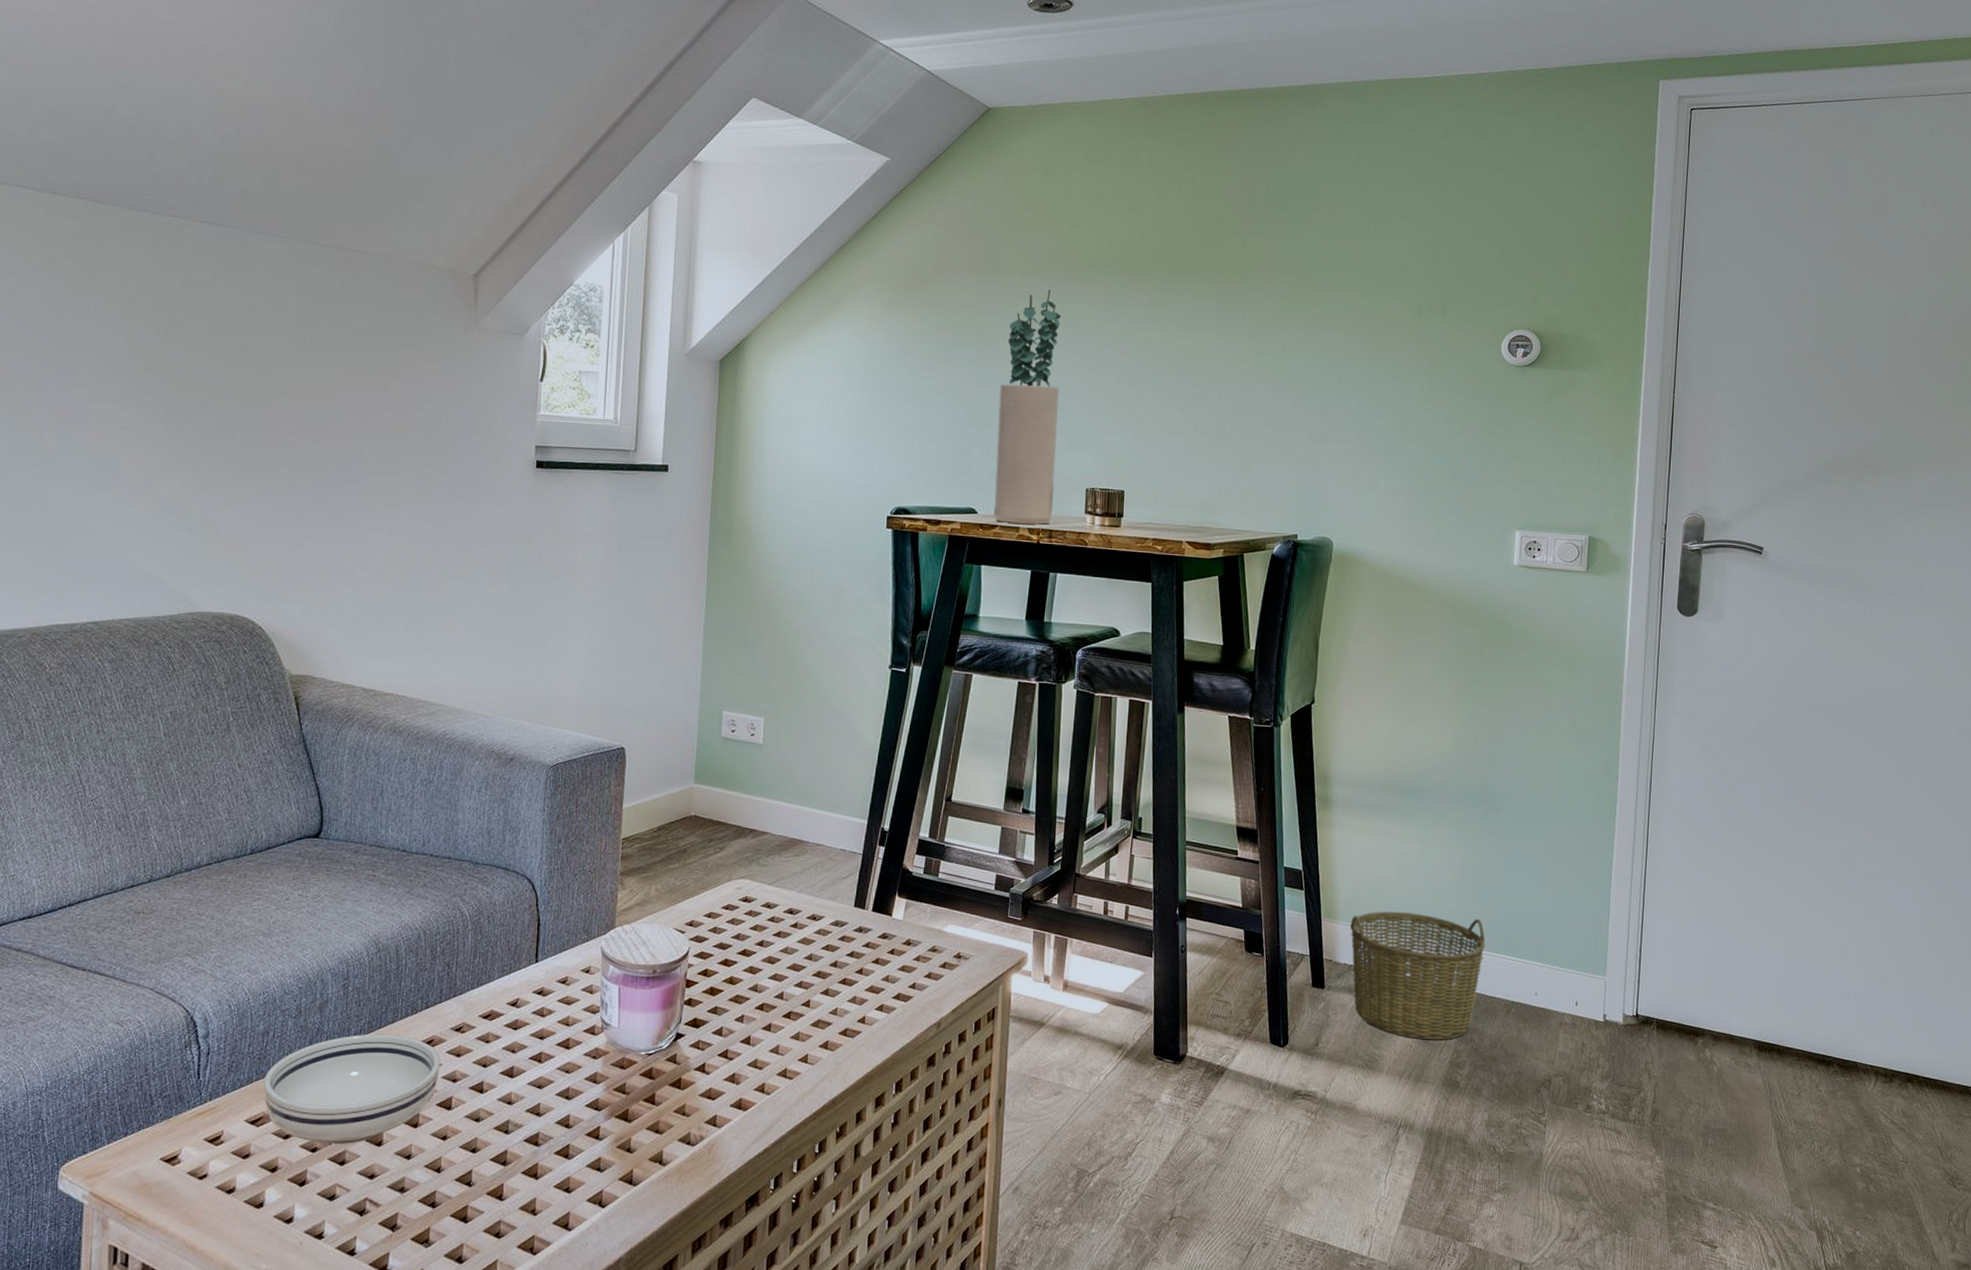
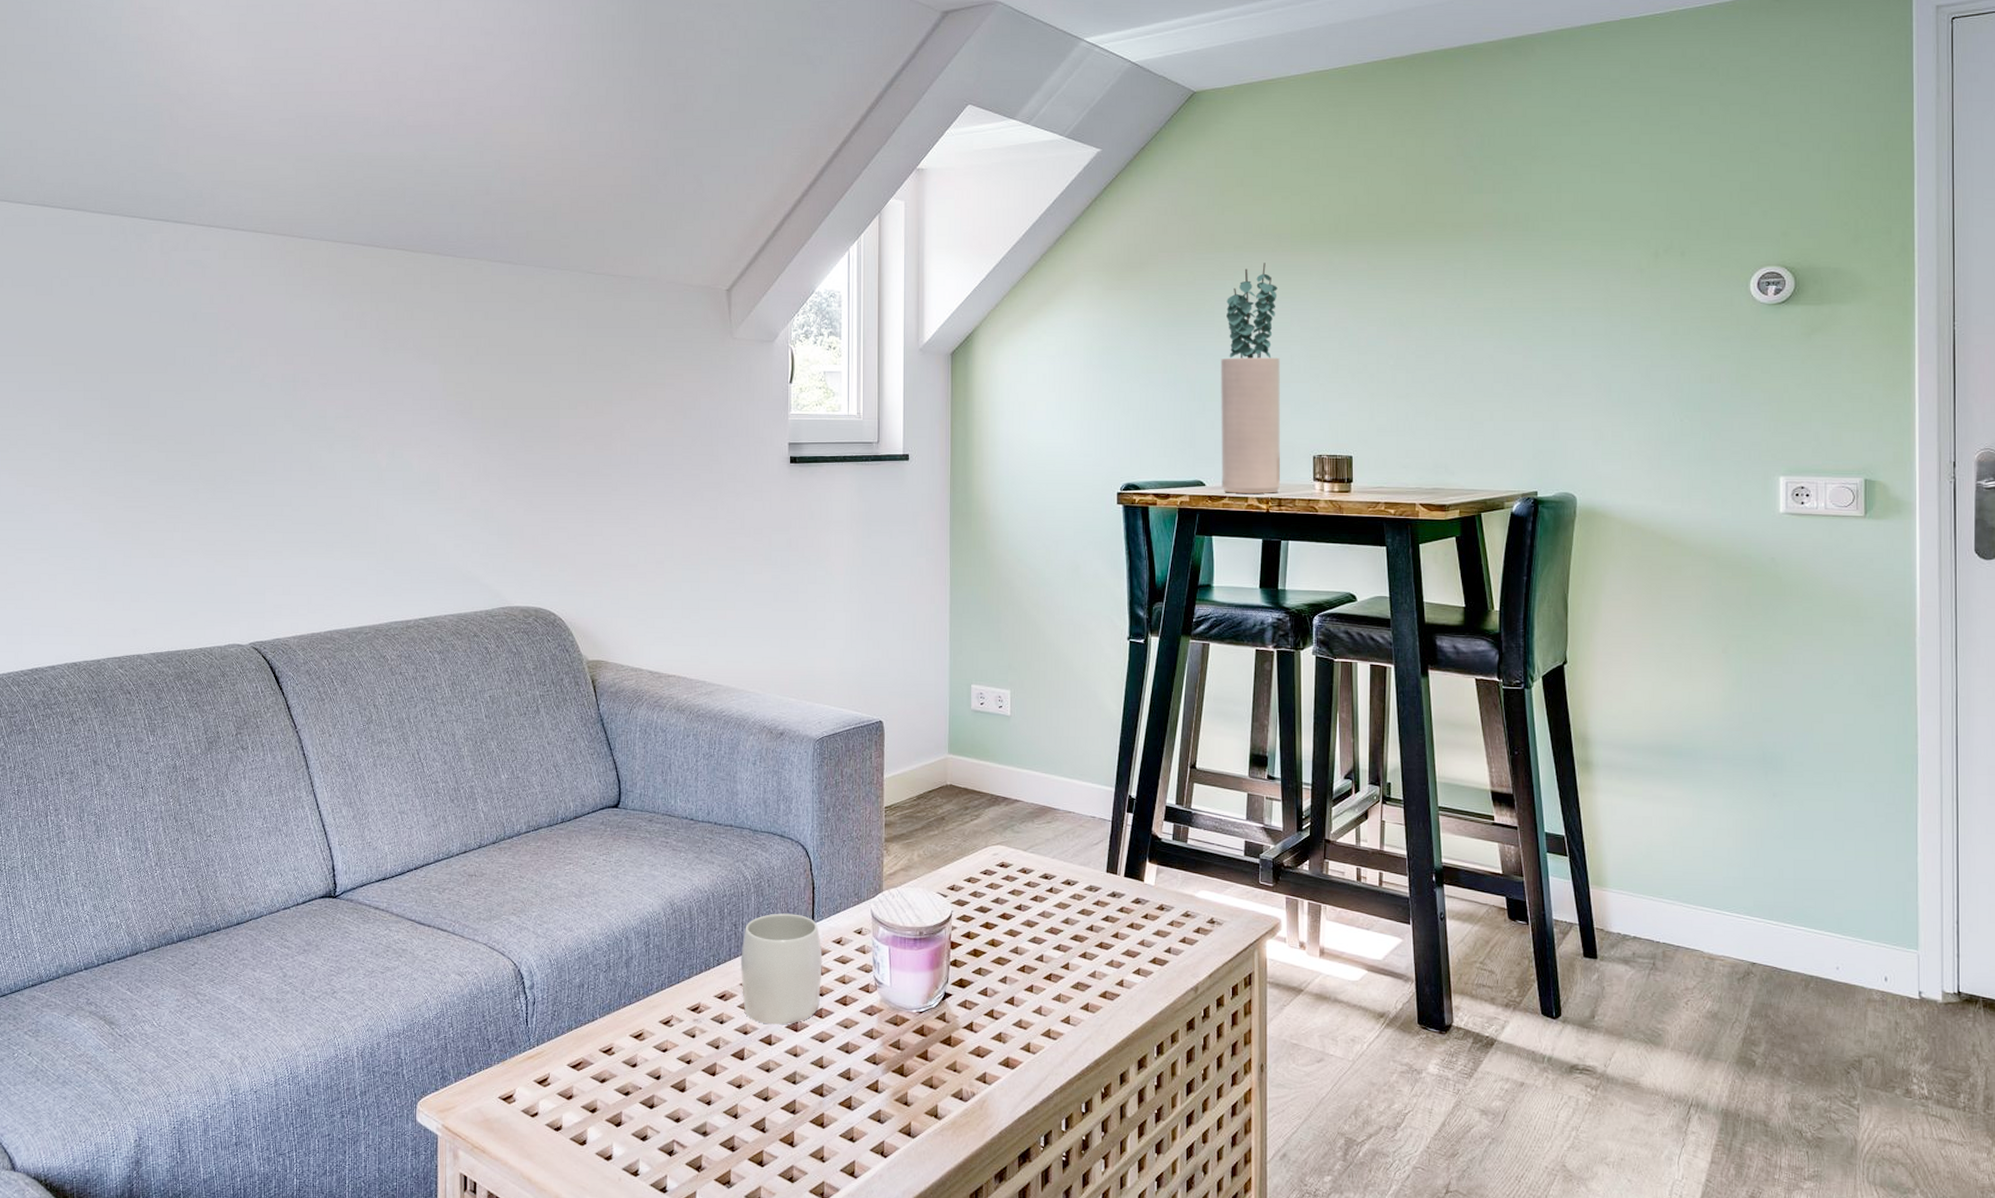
bowl: present [263,1033,441,1144] -> none [581,988,733,1089]
mug: none [452,952,545,1071] -> present [741,913,822,1025]
basket: present [1350,911,1485,1040] -> none [1622,878,1775,1016]

